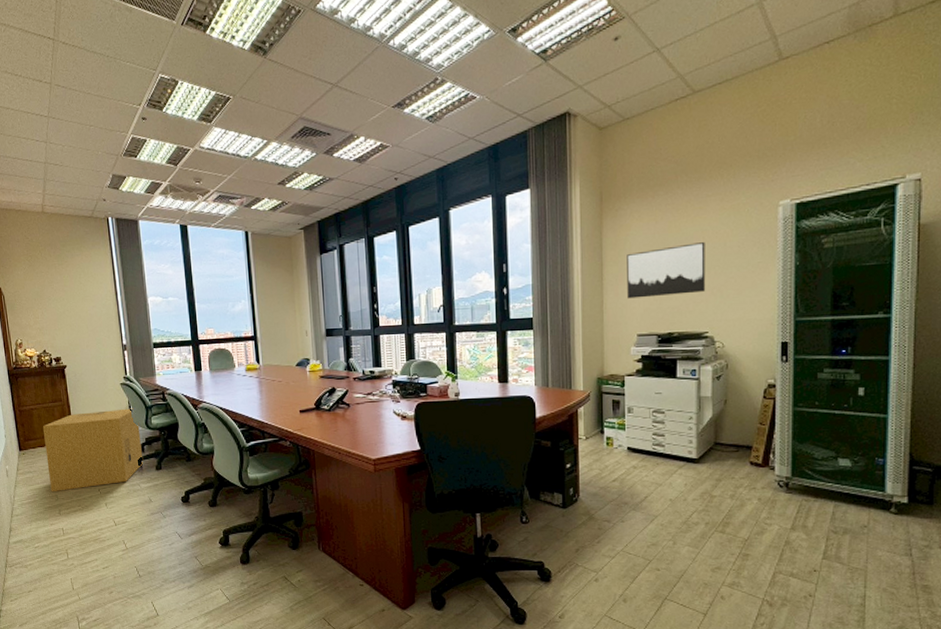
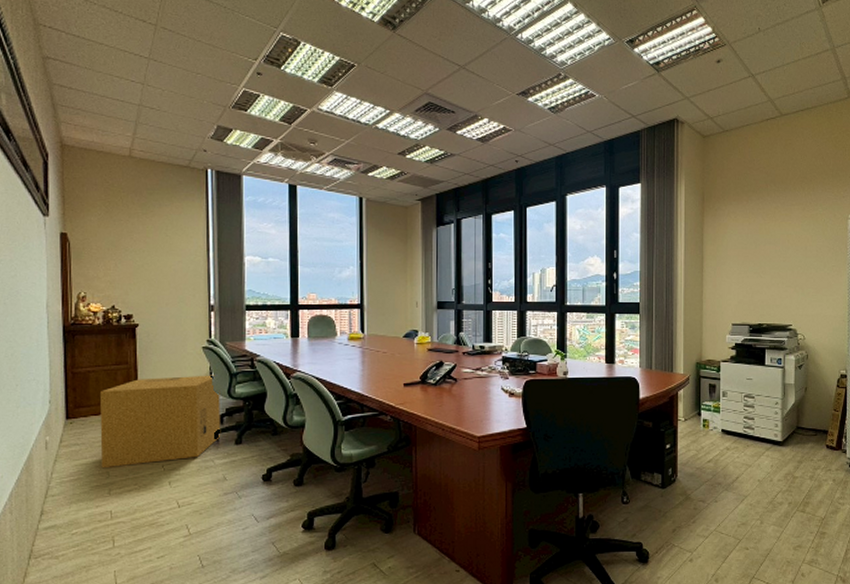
wall art: present [627,242,706,299] -> none [724,245,790,291]

